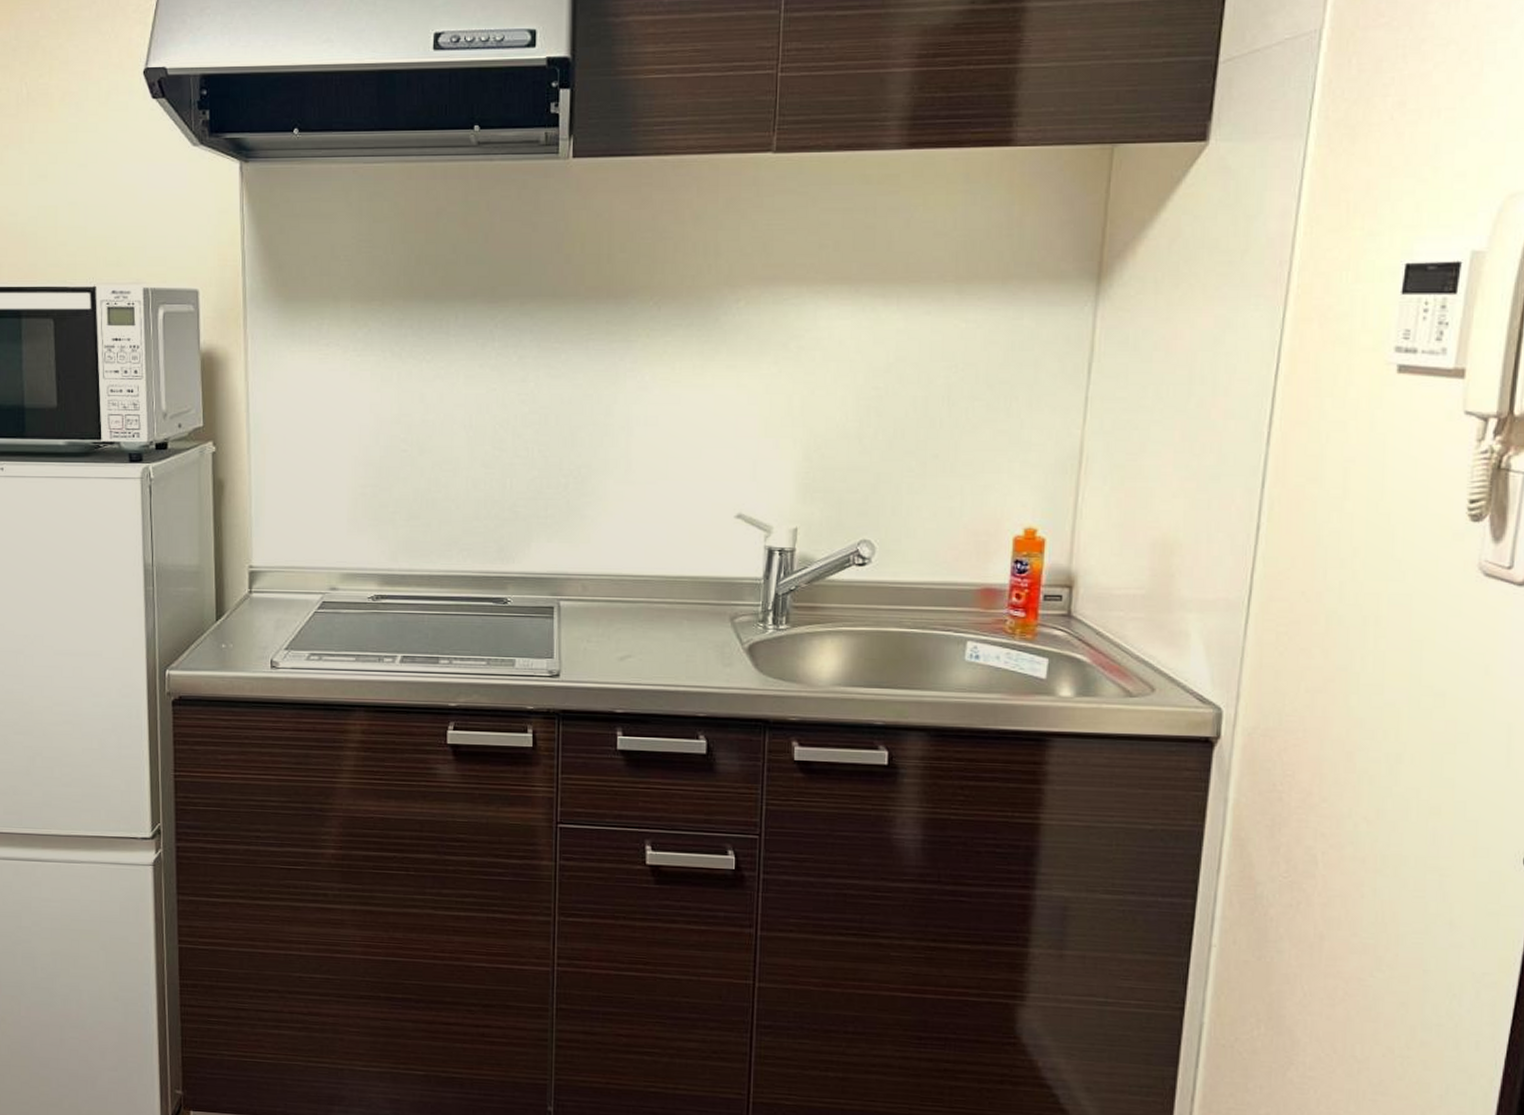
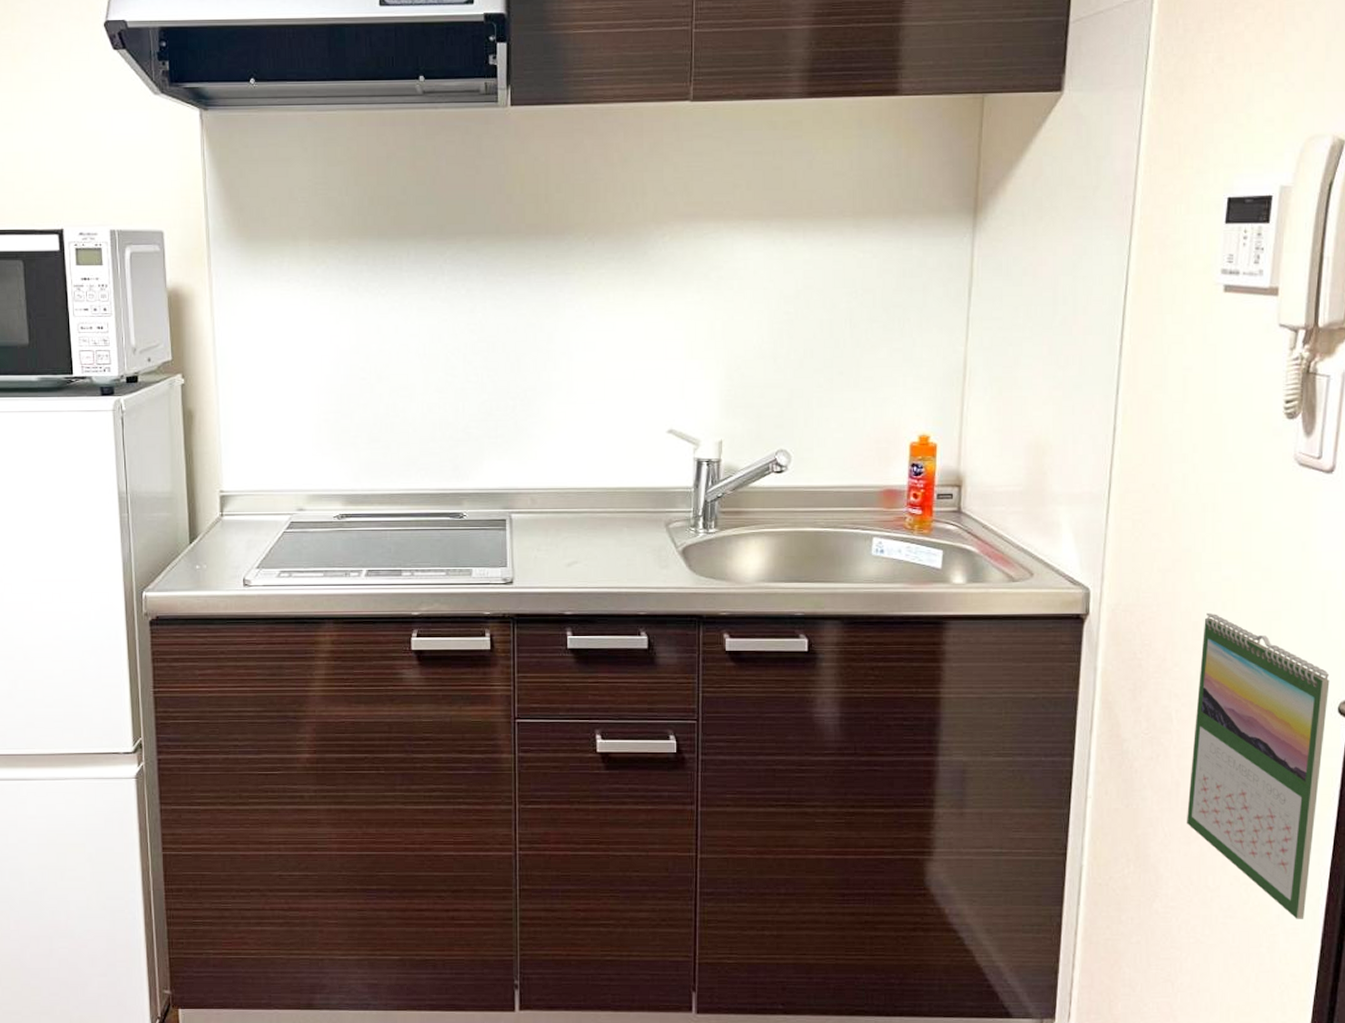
calendar: none [1330,742,1515,1102] -> present [1186,612,1330,919]

